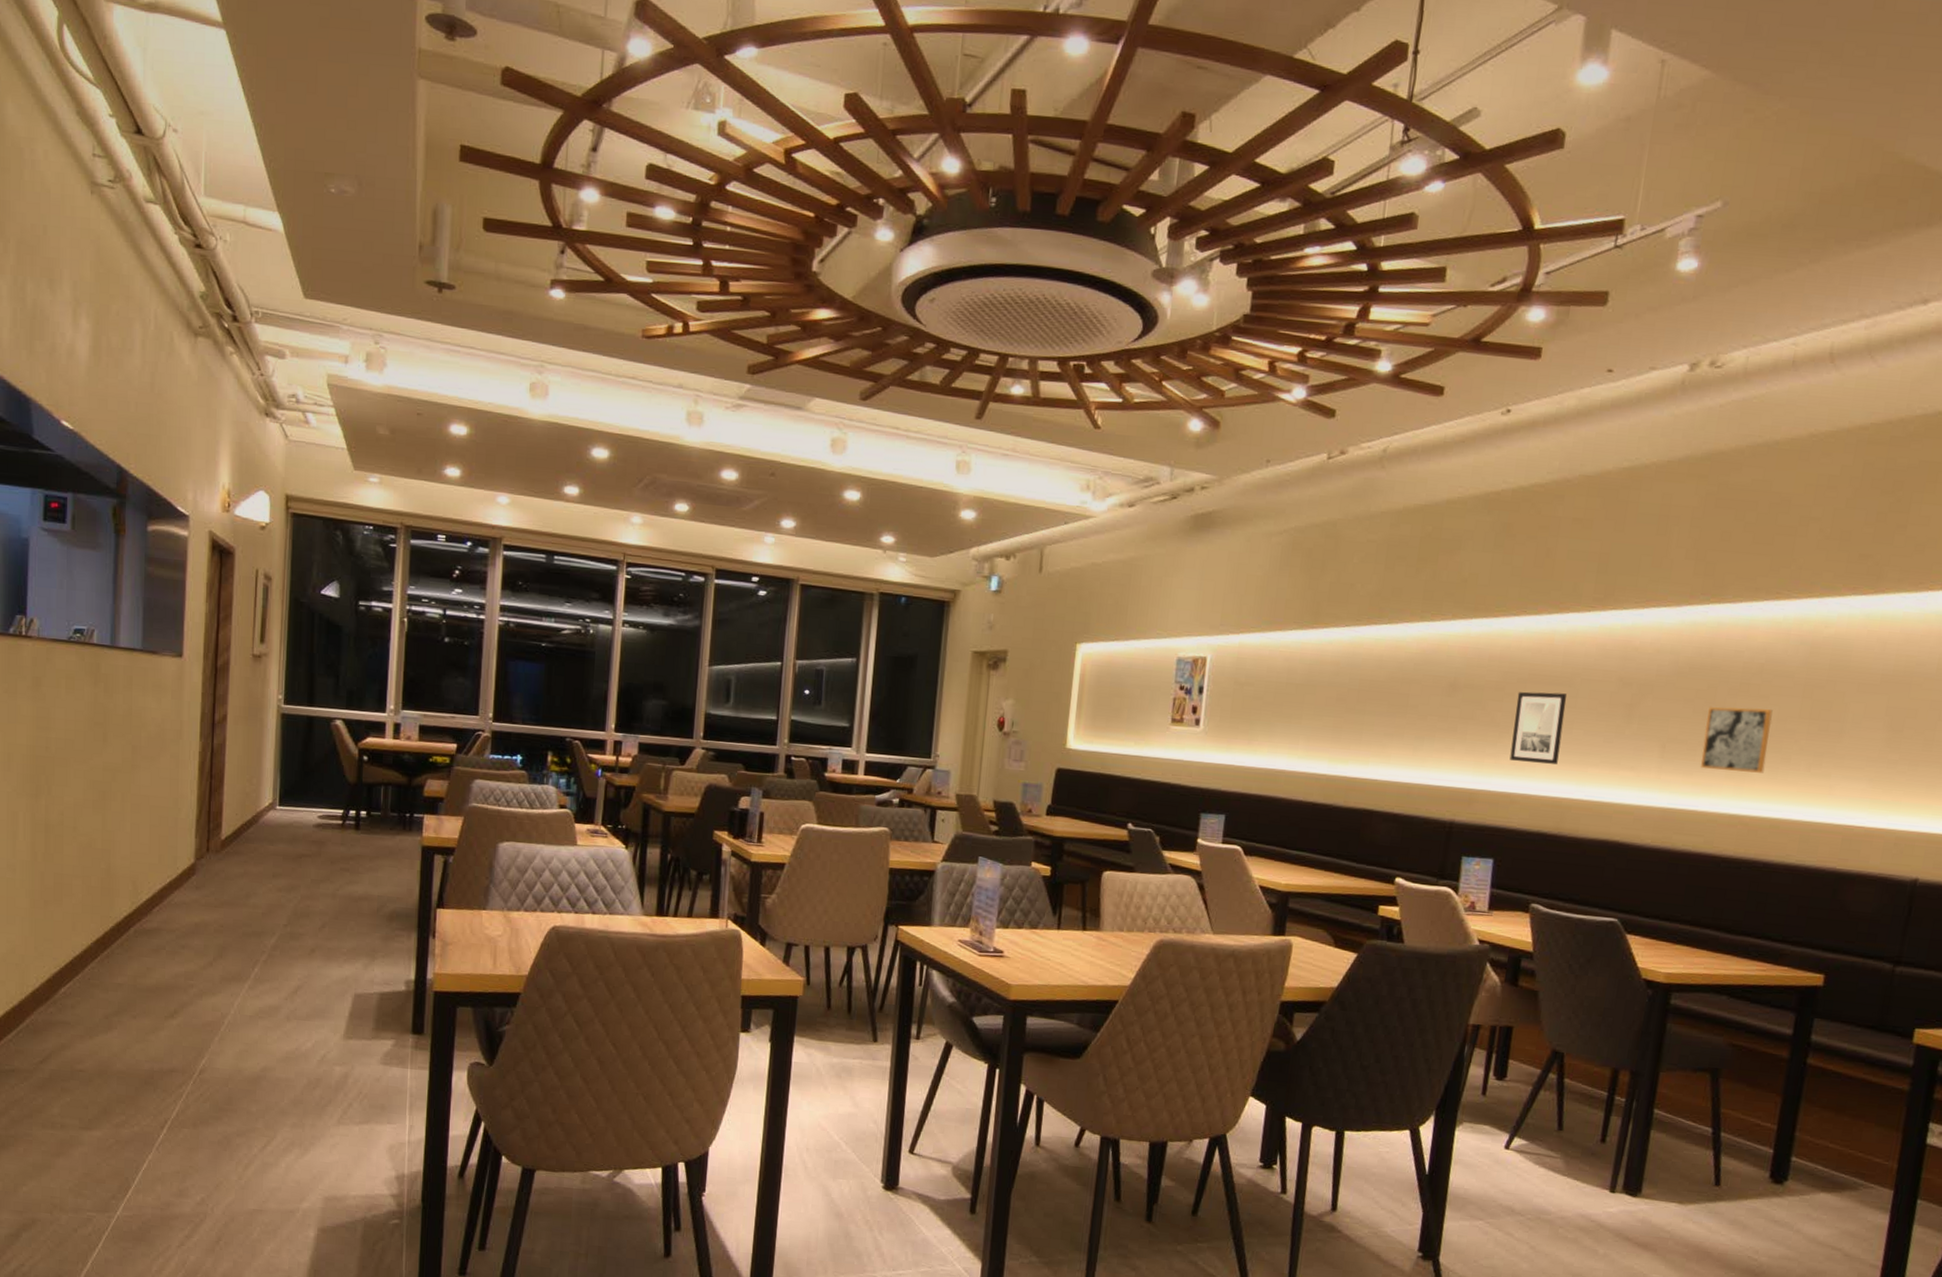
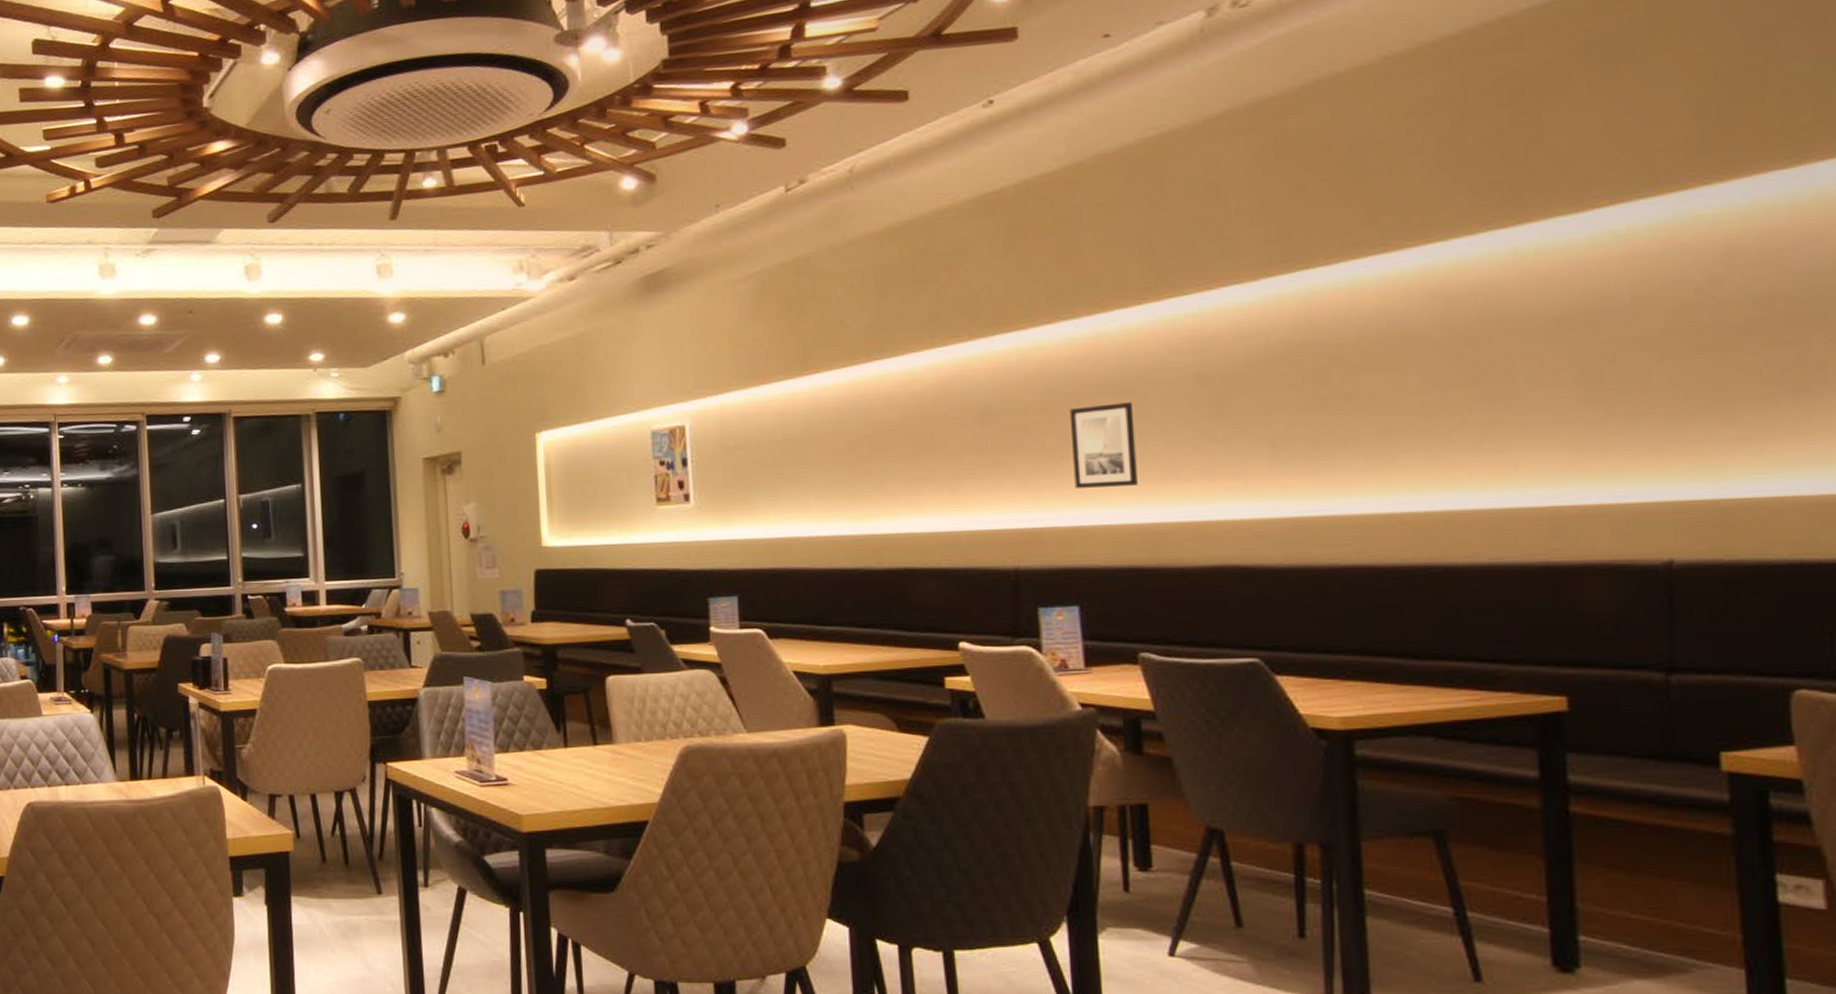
wall art: present [1700,706,1773,773] -> none [1323,382,1417,465]

